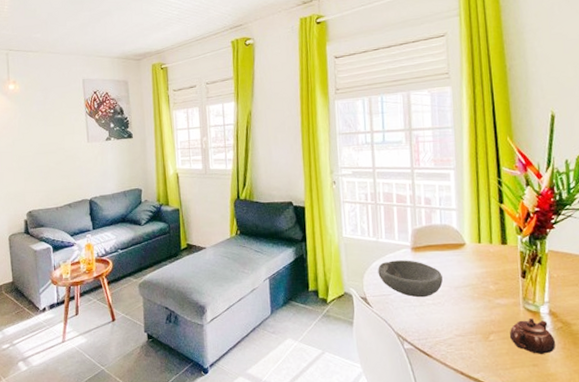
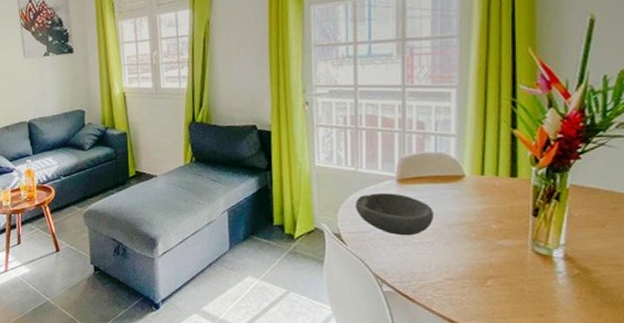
teapot: present [509,317,556,354] -> none [511,262,570,303]

